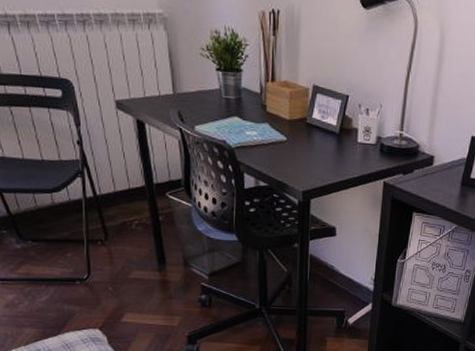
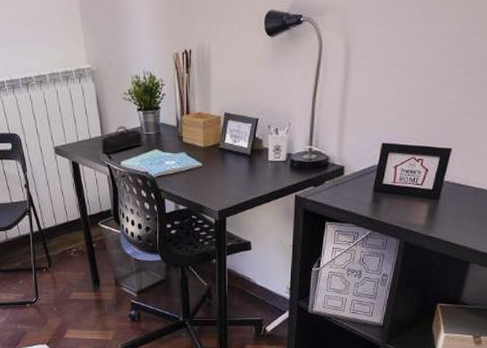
pencil case: none [172,85,221,115] -> present [101,126,143,153]

